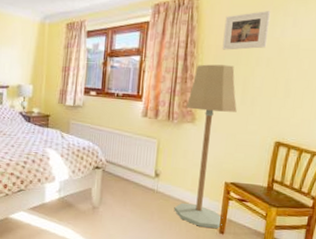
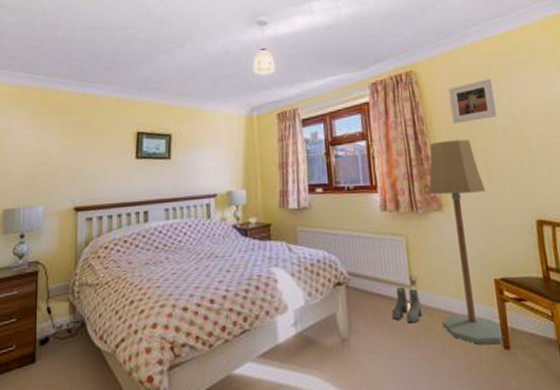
boots: none [135,176,161,204] -> present [392,287,422,323]

